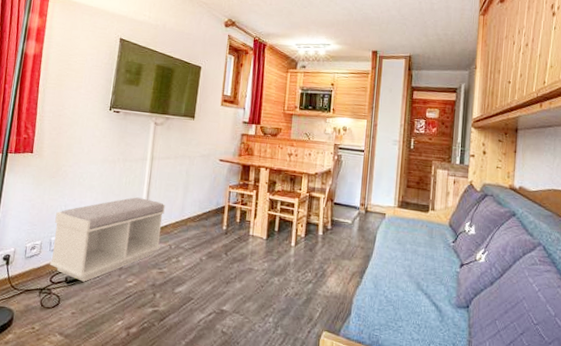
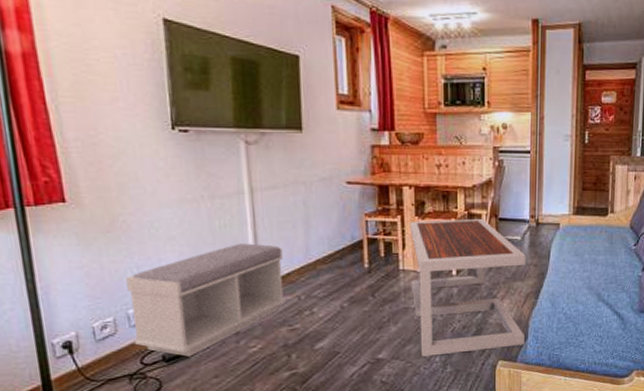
coffee table: none [257,196,354,320] -> present [409,218,526,357]

